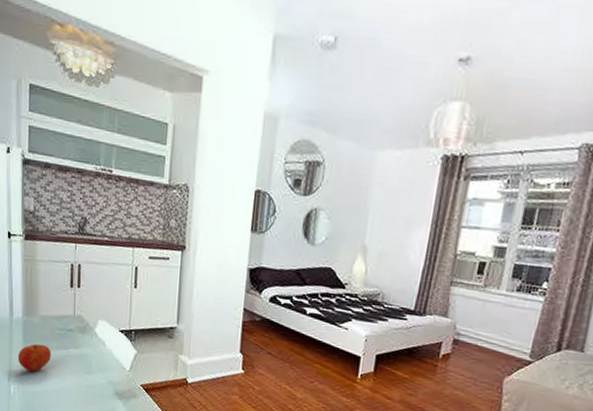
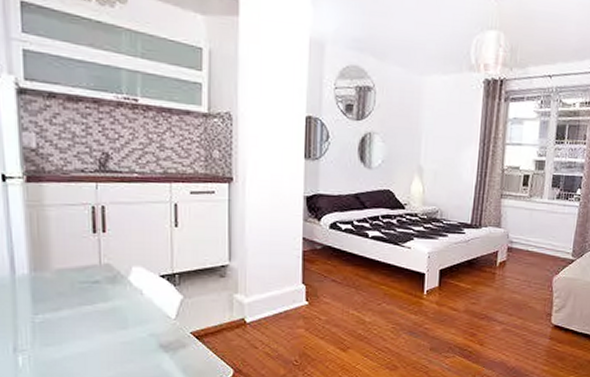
apple: present [17,344,52,372] -> none [25,303,73,337]

